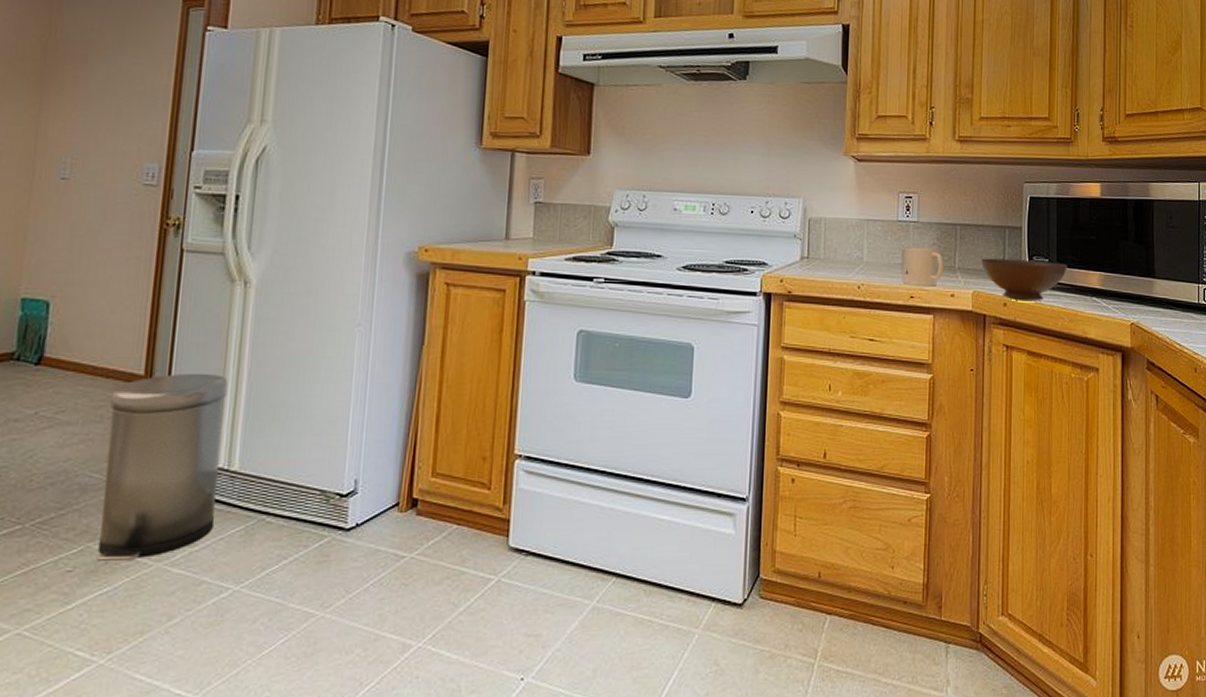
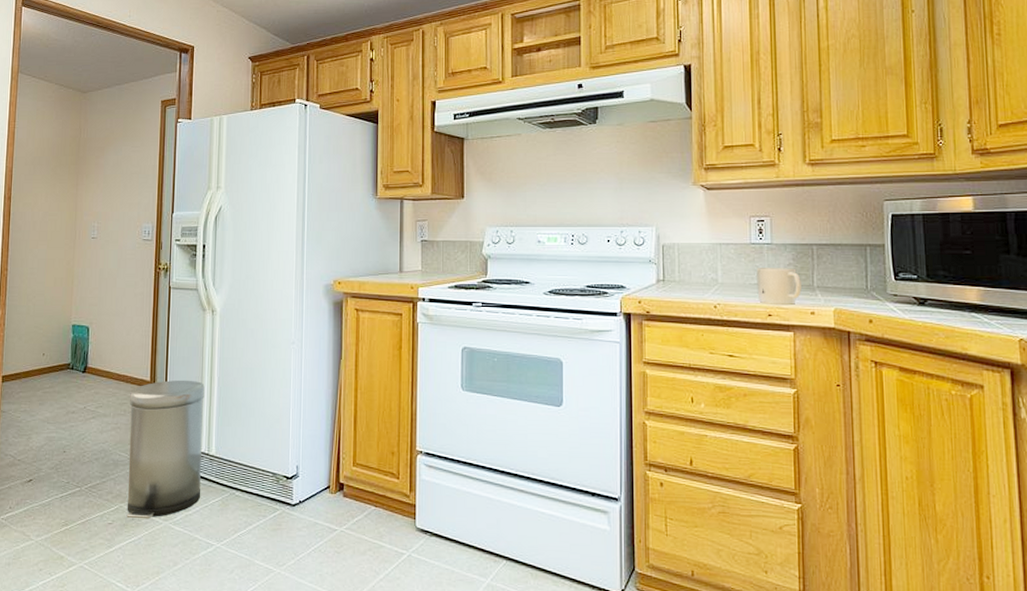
bowl: present [981,258,1068,302] -> none [842,276,940,318]

